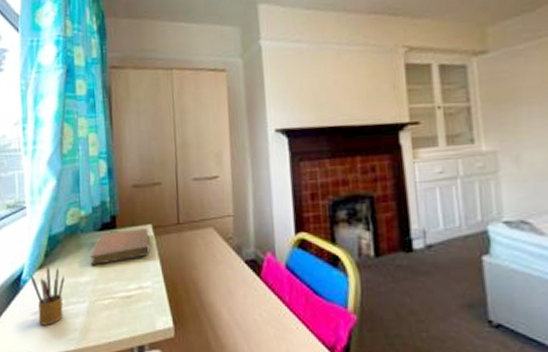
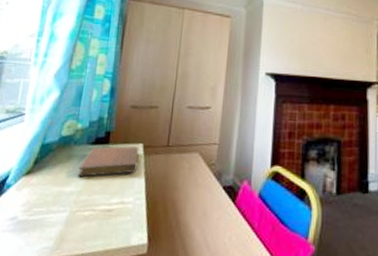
pencil box: present [30,267,65,325] -> none [14,174,50,232]

